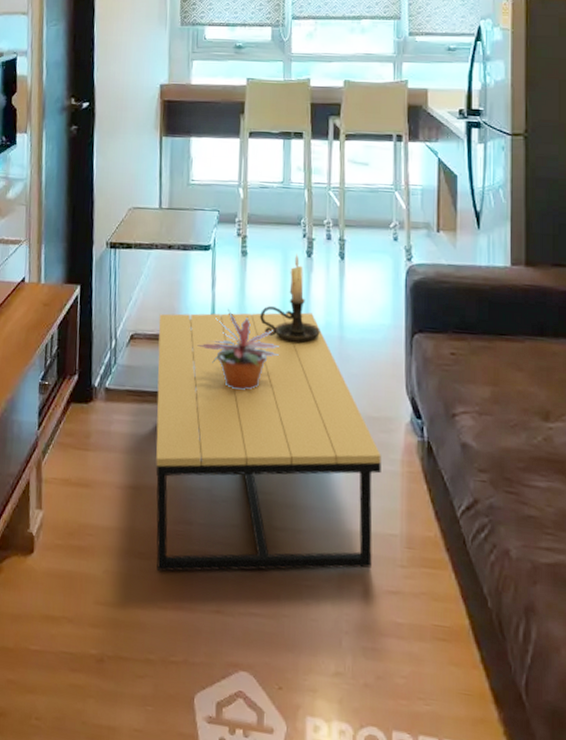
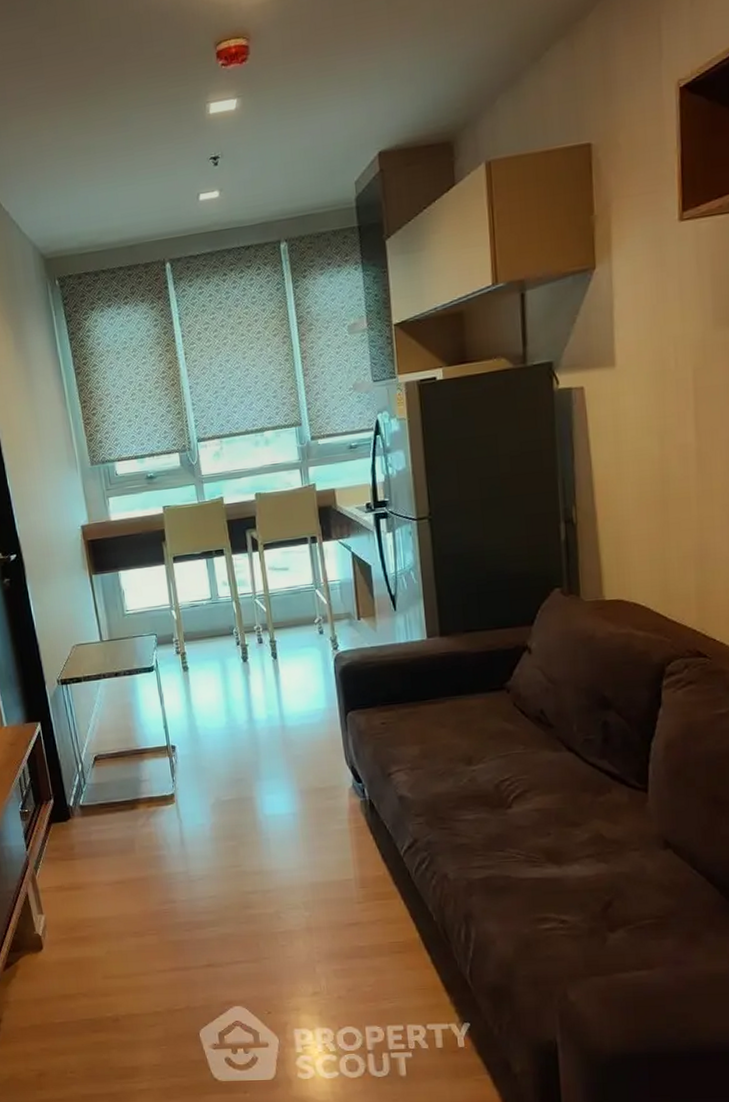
coffee table: present [155,312,382,572] -> none [117,710,333,943]
potted plant: present [197,308,280,390] -> none [156,719,231,787]
candle holder: present [259,254,320,344] -> none [207,661,264,739]

